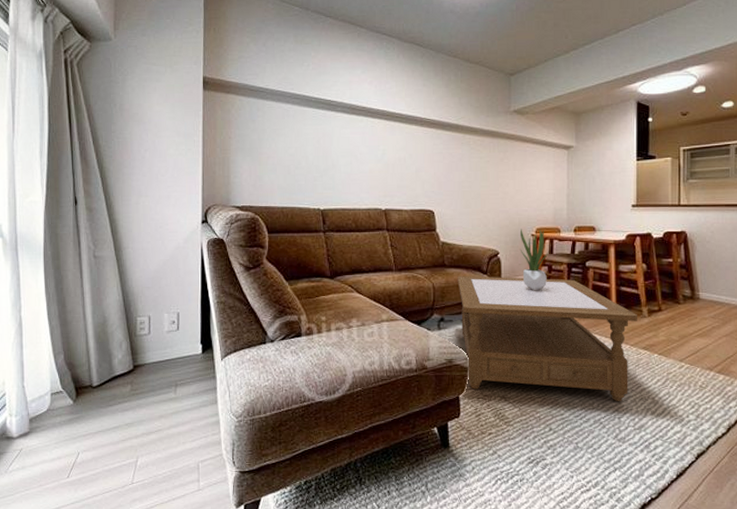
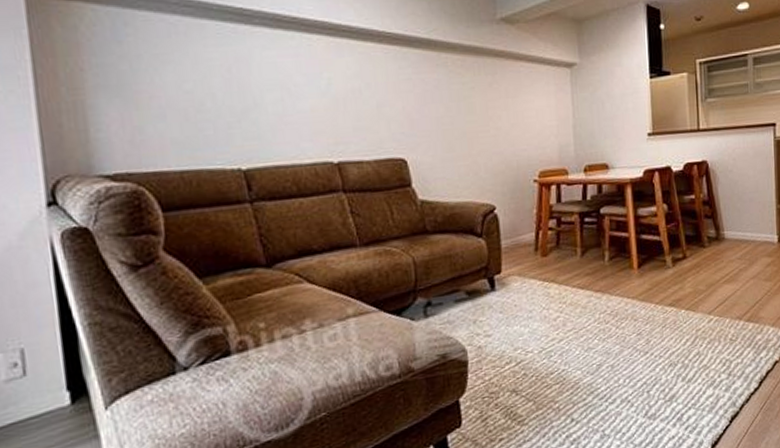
coffee table: present [457,276,637,401] -> none [444,232,661,388]
potted plant: present [519,229,549,291] -> none [519,173,557,252]

